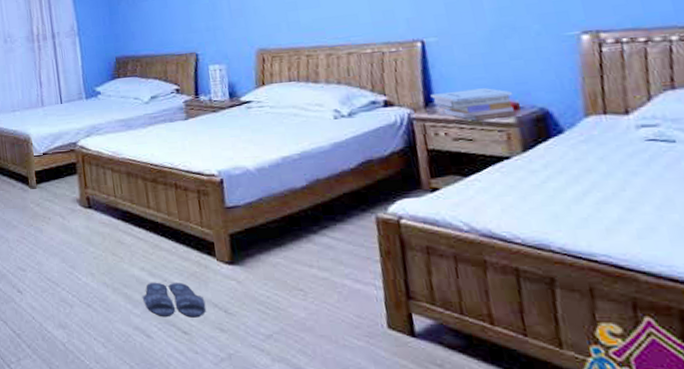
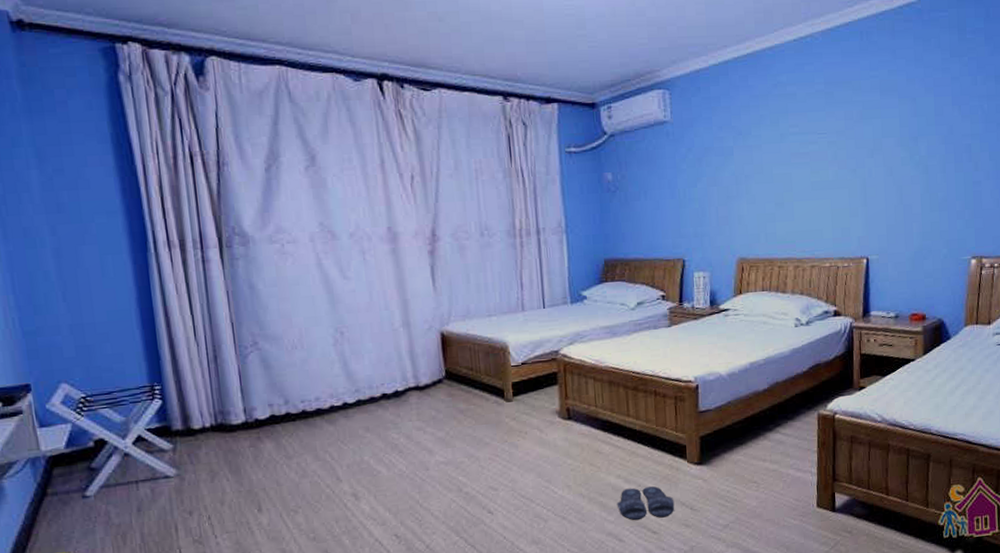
books: present [430,88,516,121] -> none [868,301,923,329]

